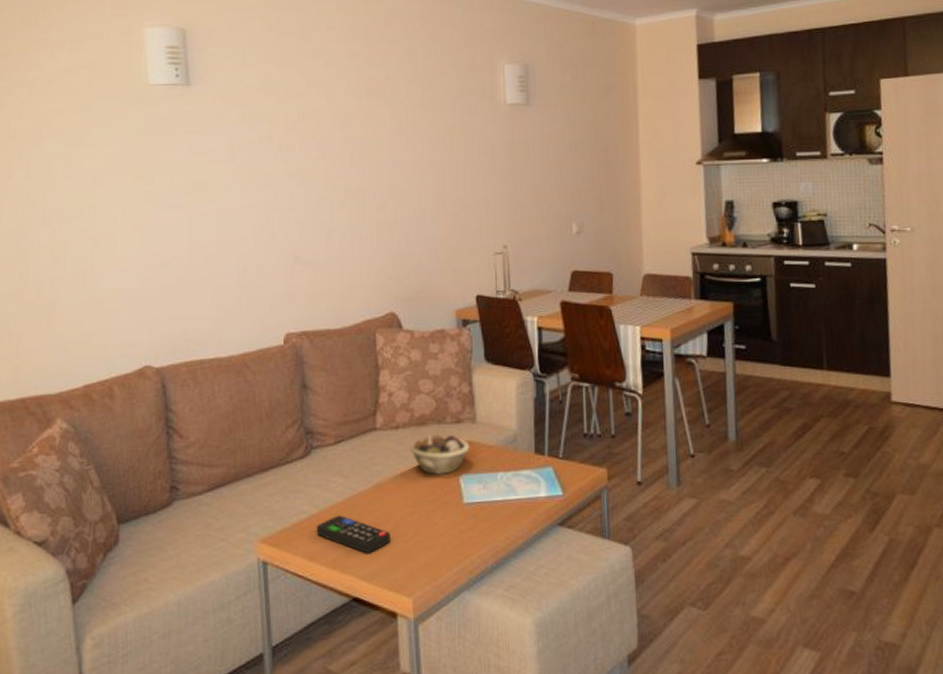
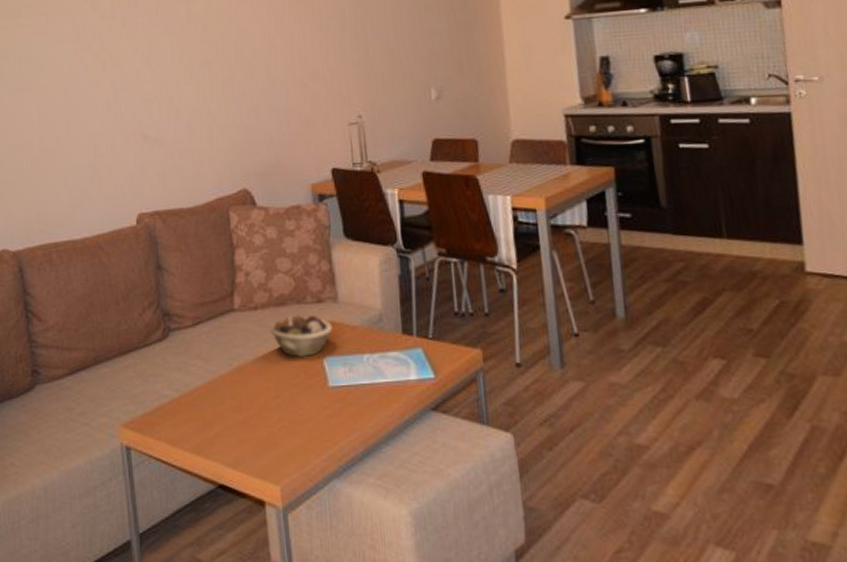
remote control: present [316,515,390,554] -> none [178,399,255,440]

